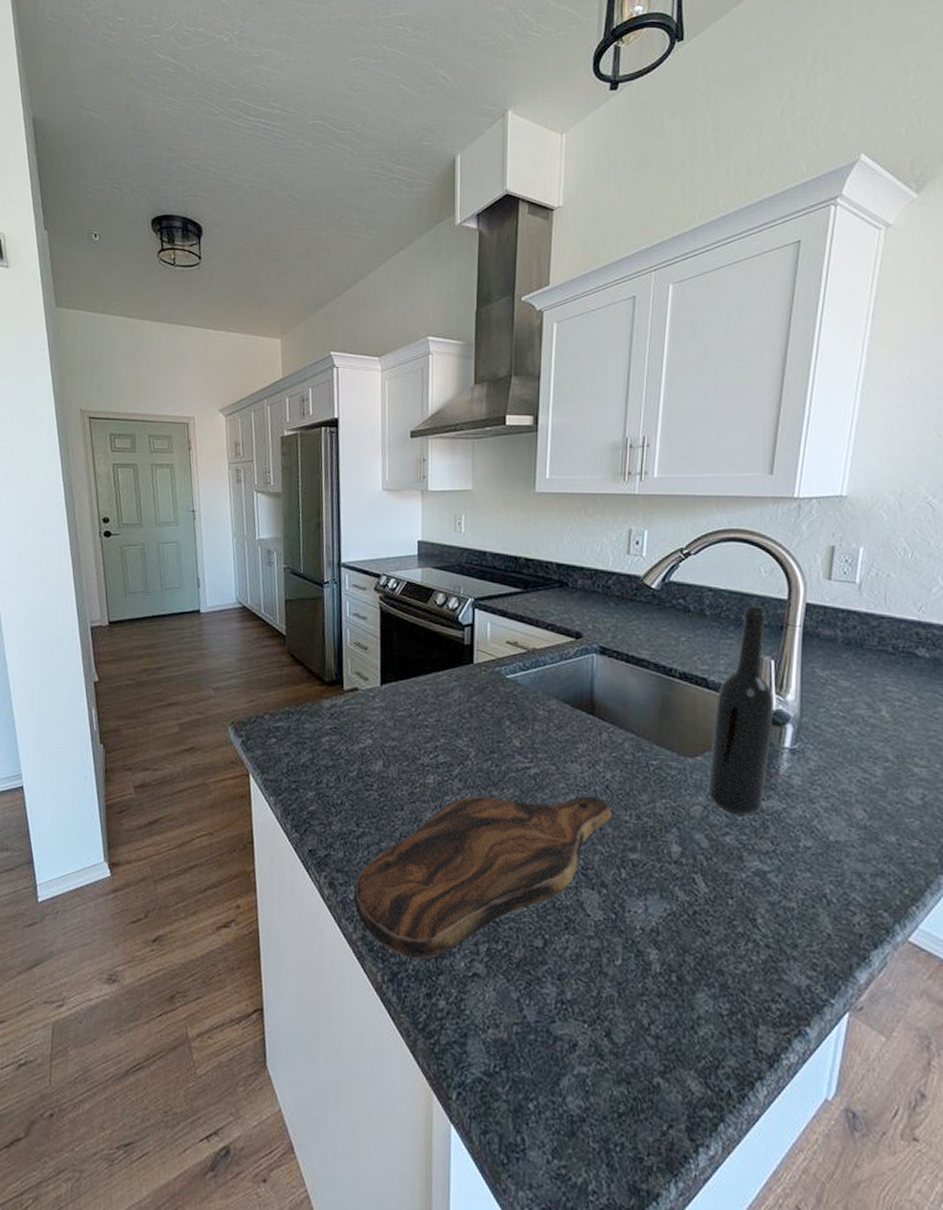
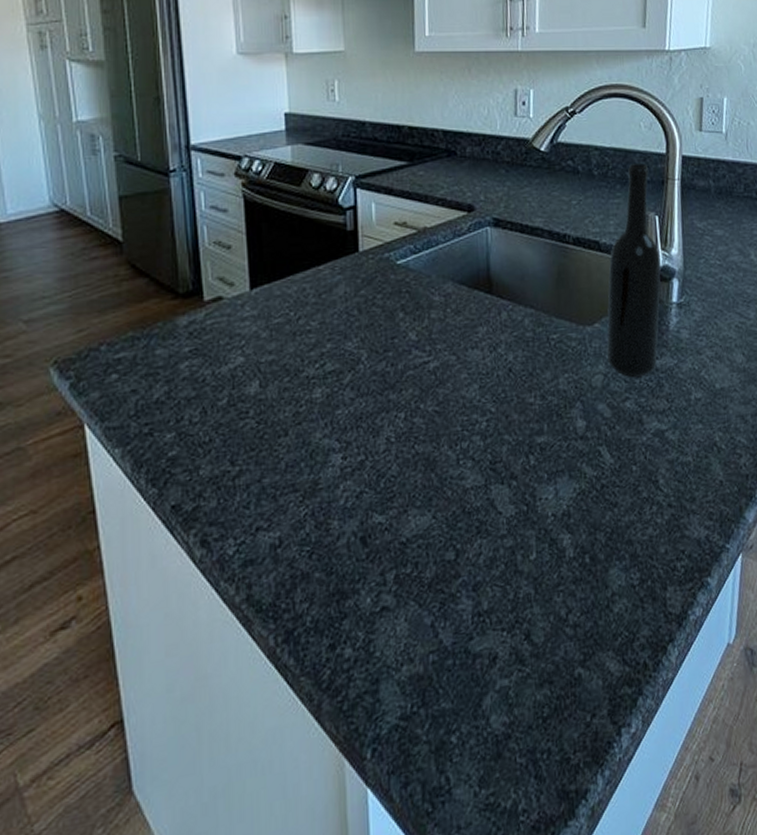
cutting board: present [353,795,610,960] -> none [232,382,515,609]

